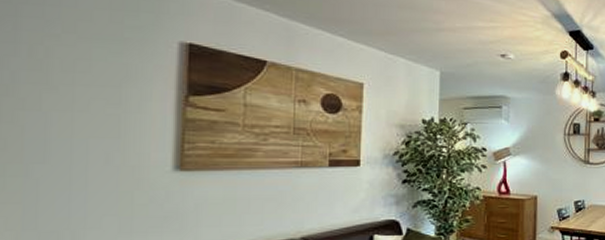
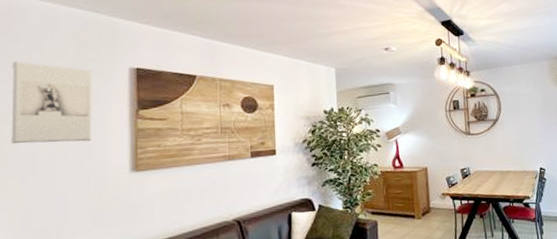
wall sculpture: none [12,16,130,128] -> present [11,61,93,144]

